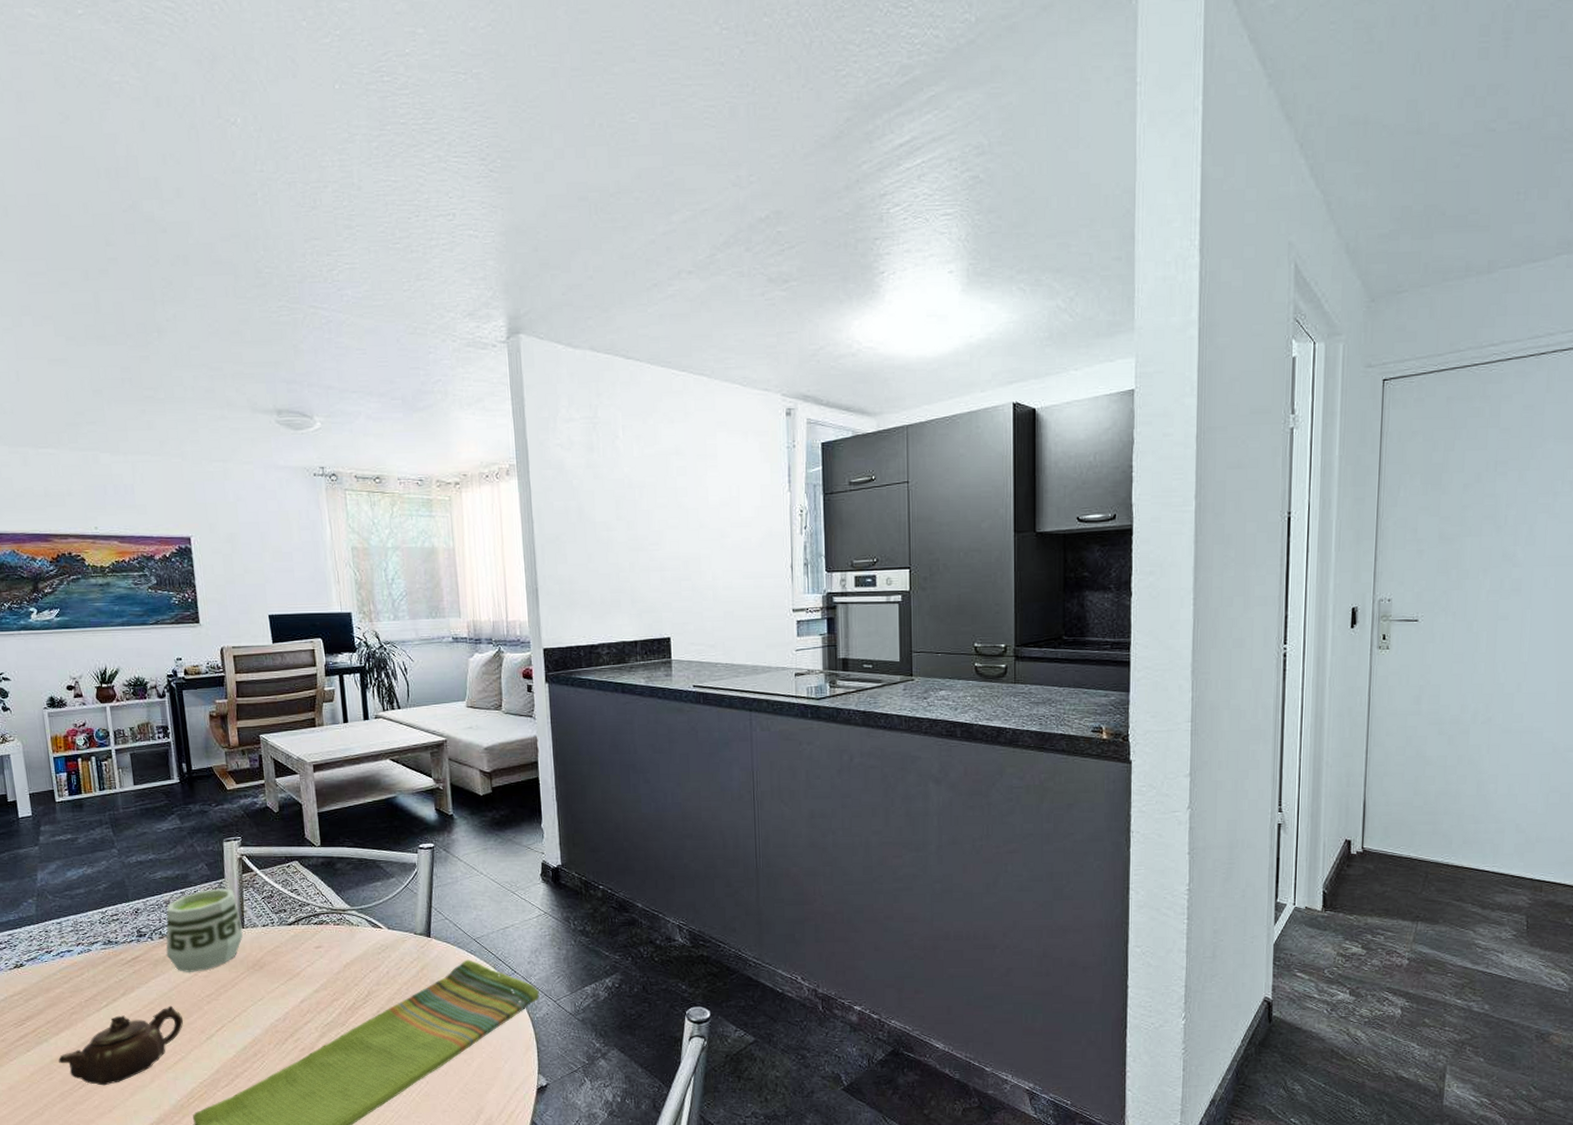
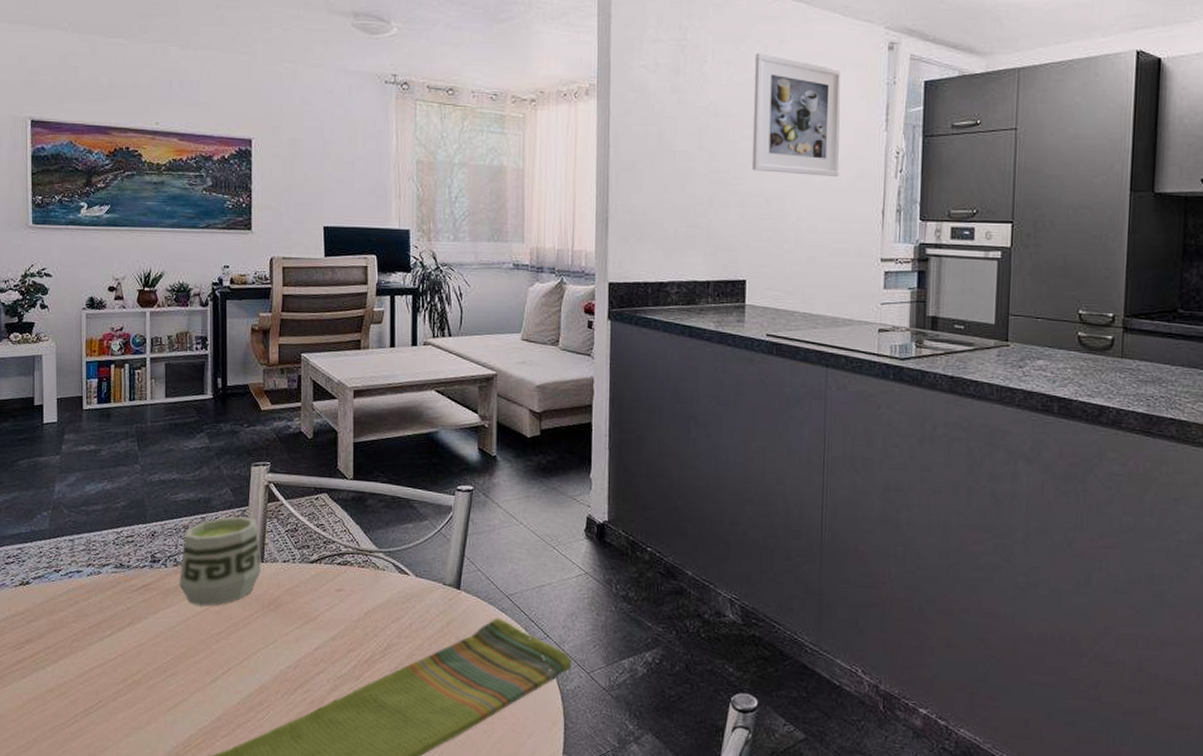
teapot: present [58,1005,183,1086] -> none [54,641,188,724]
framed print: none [662,426,749,537] -> present [751,53,843,177]

